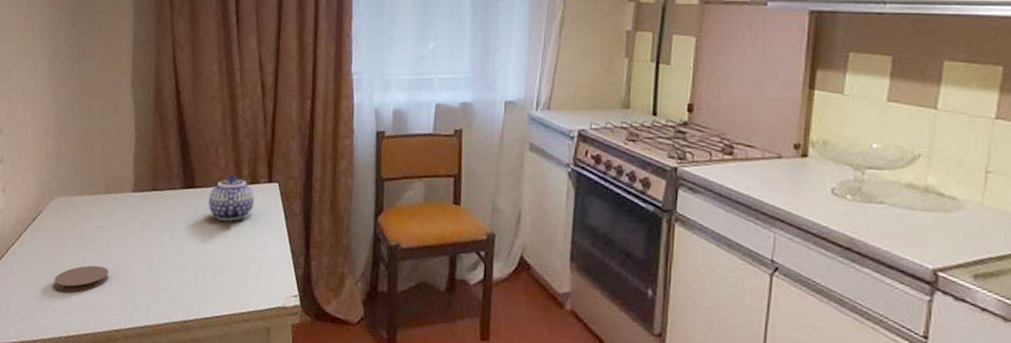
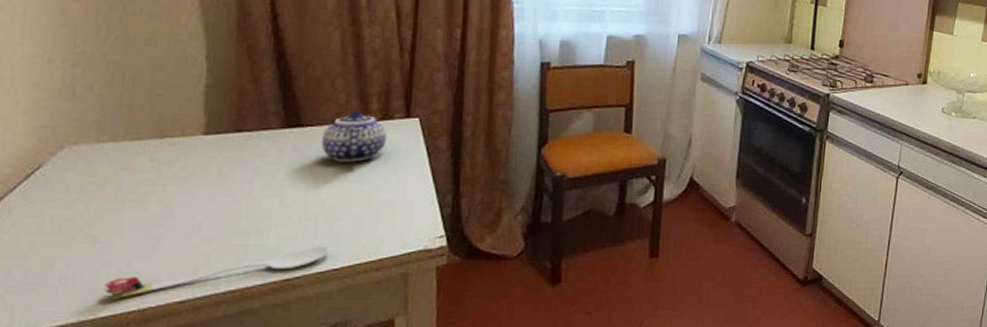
coaster: present [54,265,109,293] -> none [68,227,165,264]
spoon: none [73,294,213,322] -> present [103,246,330,299]

